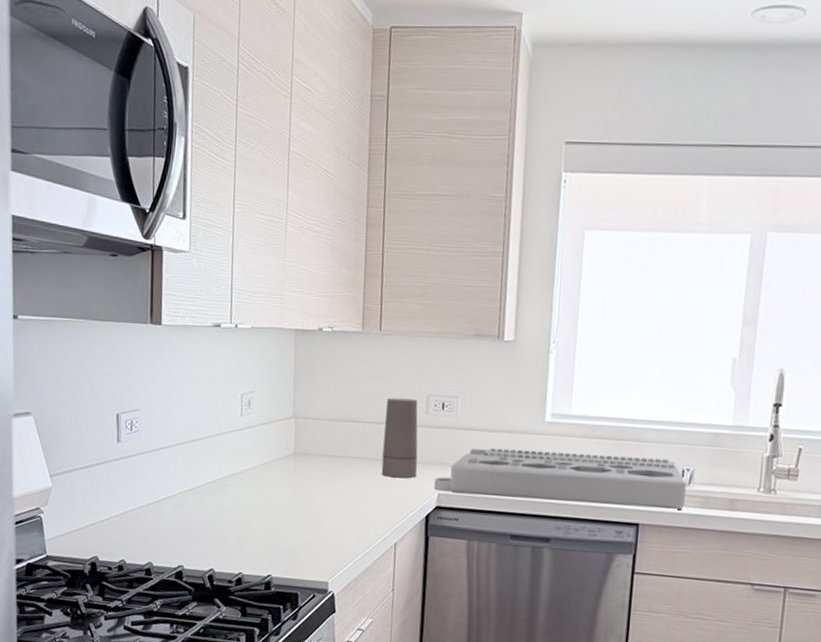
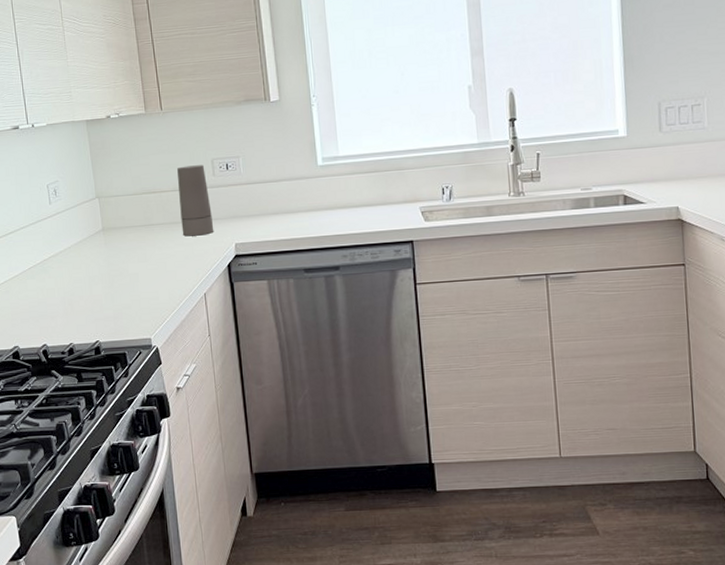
dish rack: present [434,448,686,510] -> none [230,181,450,242]

